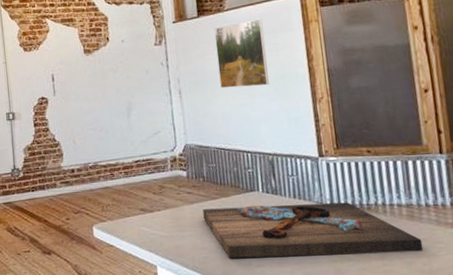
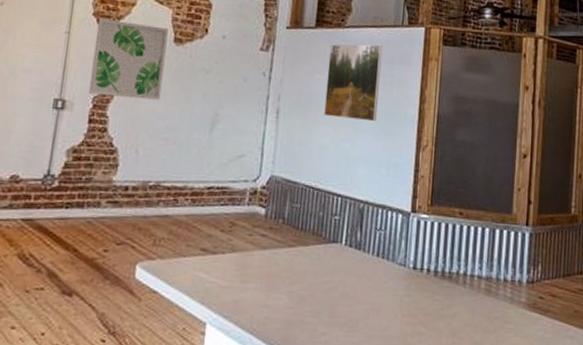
wall art: none [24,44,83,105] -> present [88,18,168,100]
cutting board: present [202,202,424,258] -> none [274,257,494,331]

